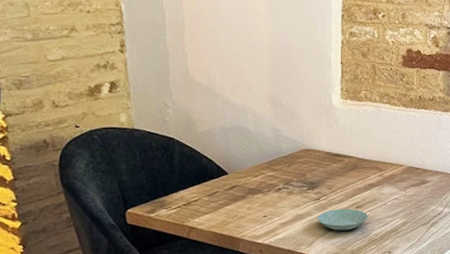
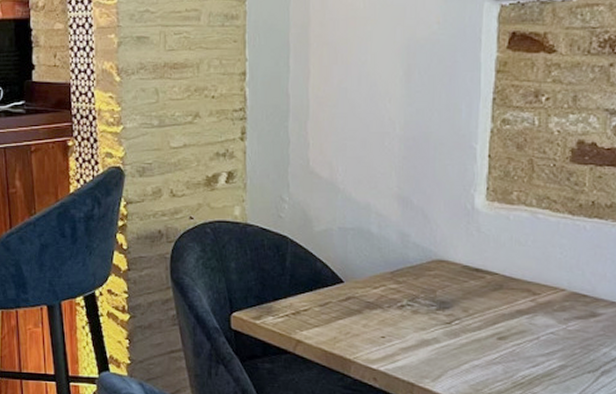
saucer: present [317,208,368,231] -> none [446,338,513,367]

